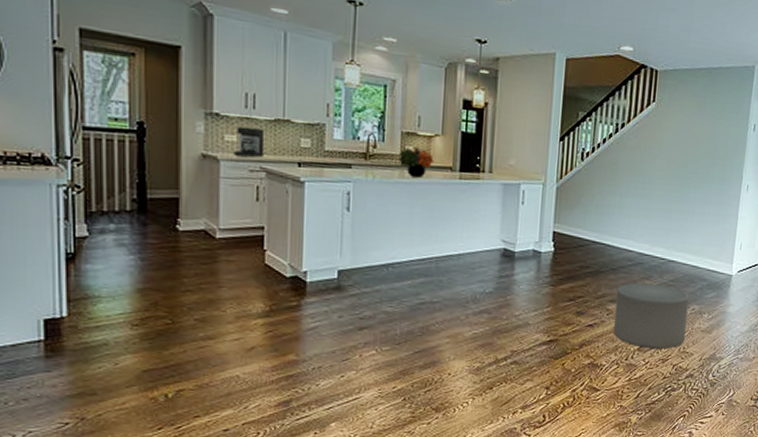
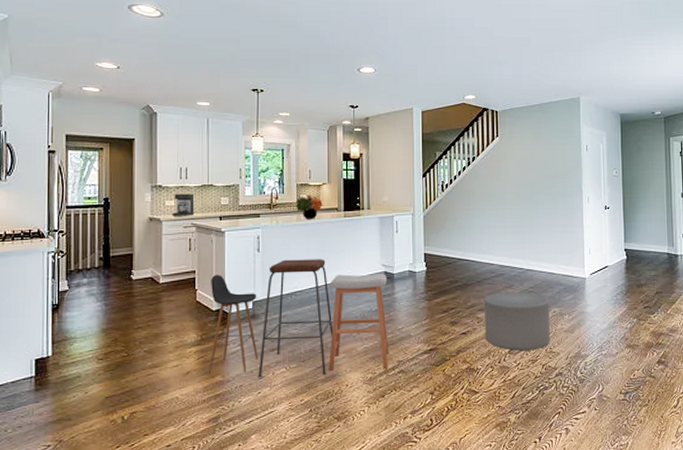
bar stool: none [278,234,344,352] -> present [208,275,258,375]
bar stool: none [340,223,437,360] -> present [257,259,333,378]
stool: none [428,247,506,358] -> present [328,274,389,371]

